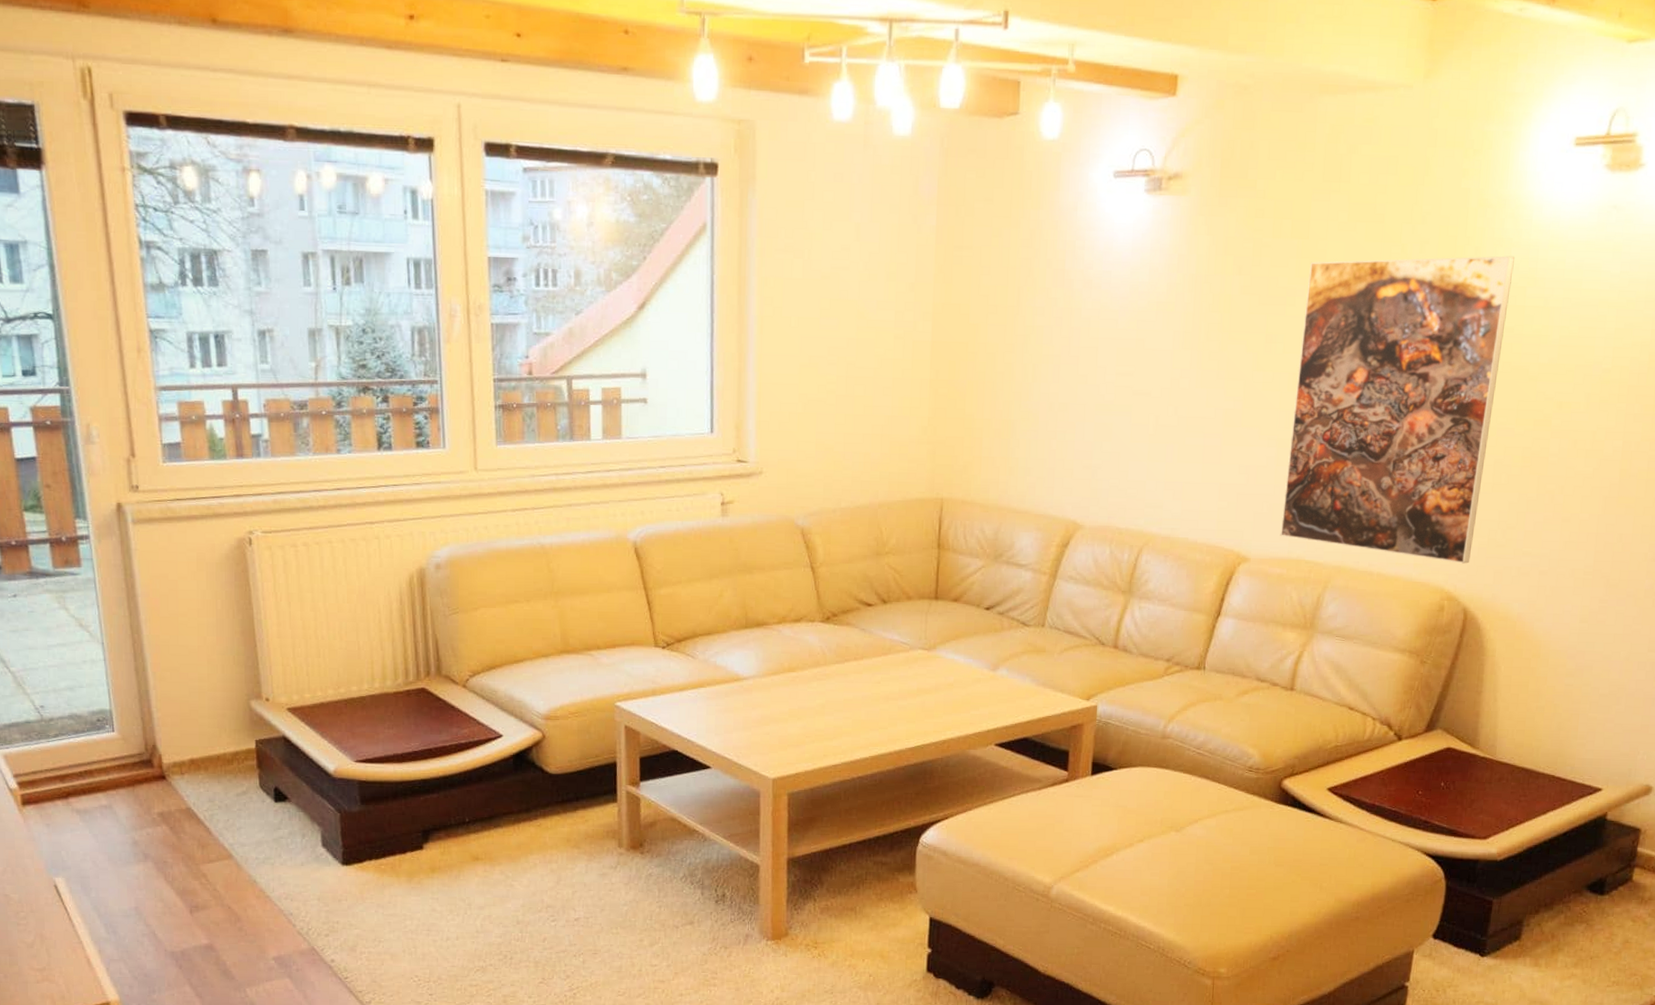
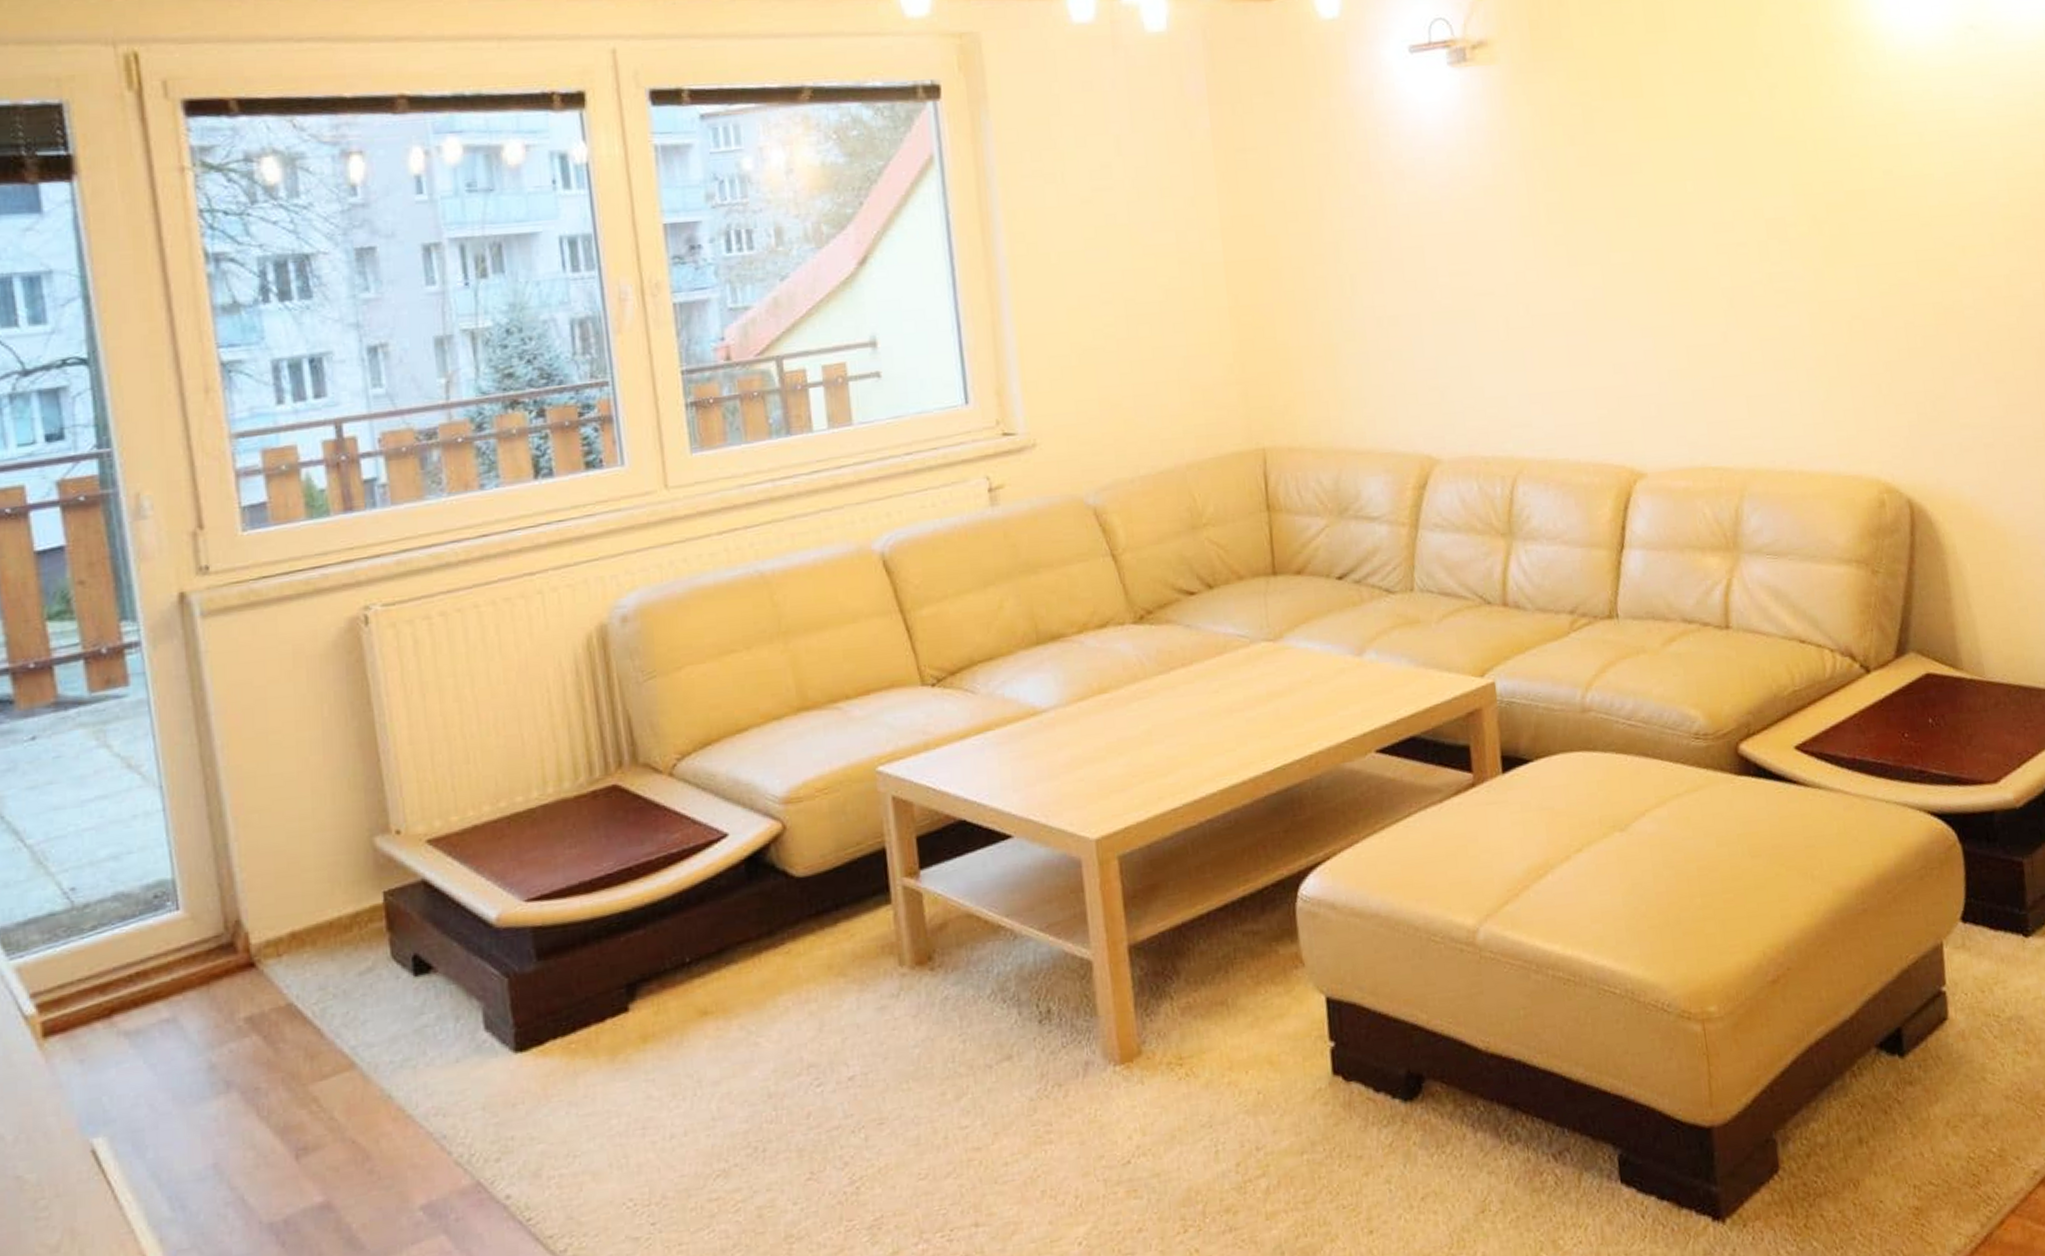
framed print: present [1280,256,1515,564] -> none [1650,91,1903,448]

